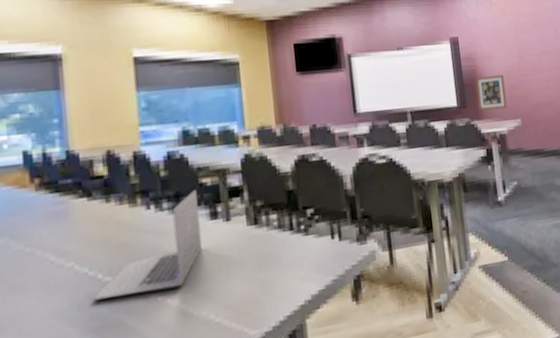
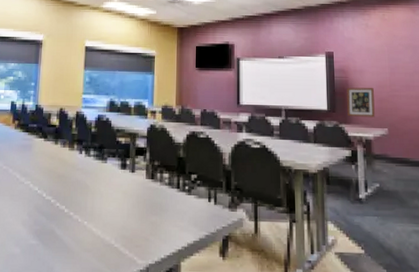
laptop: present [92,190,202,301] -> none [38,145,114,214]

